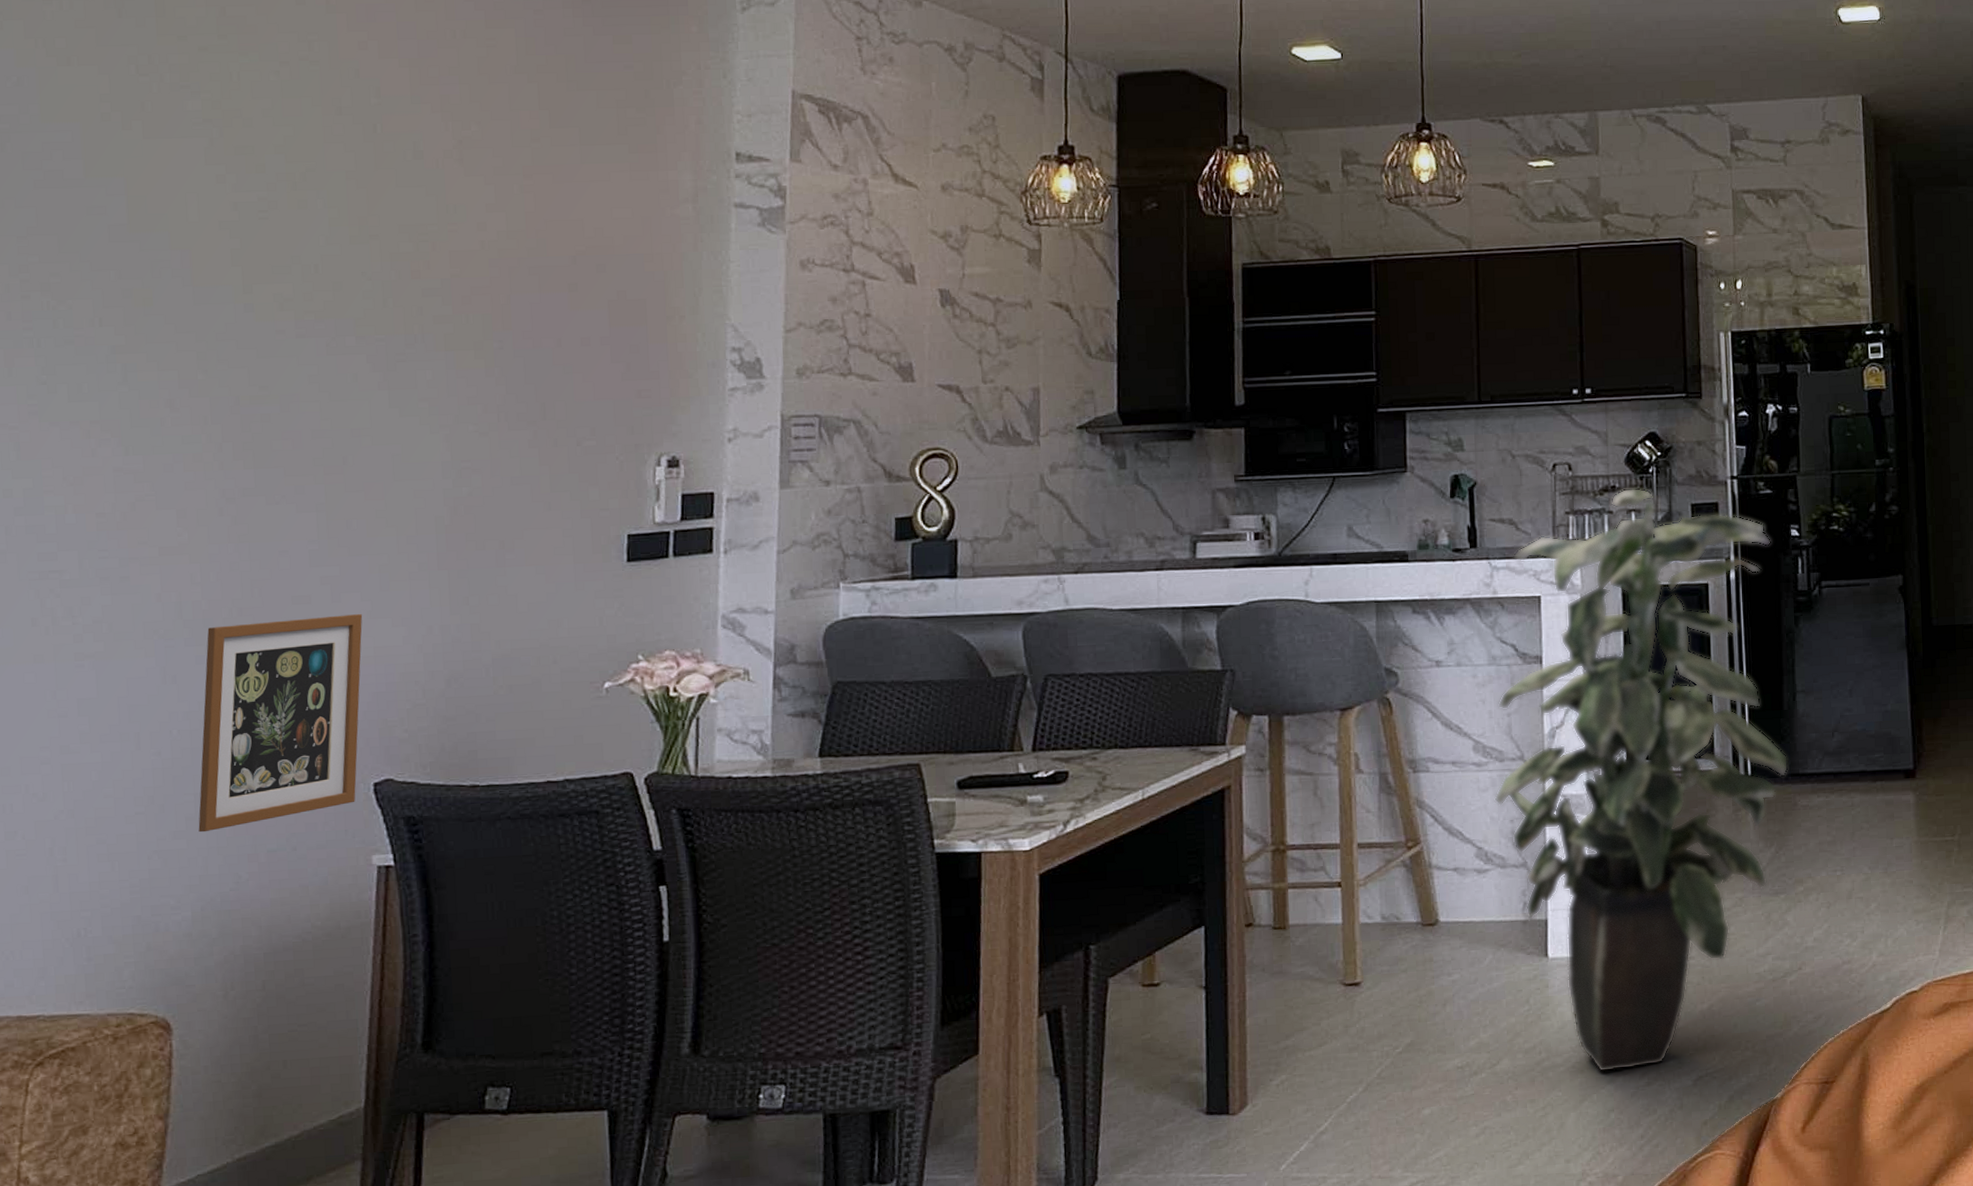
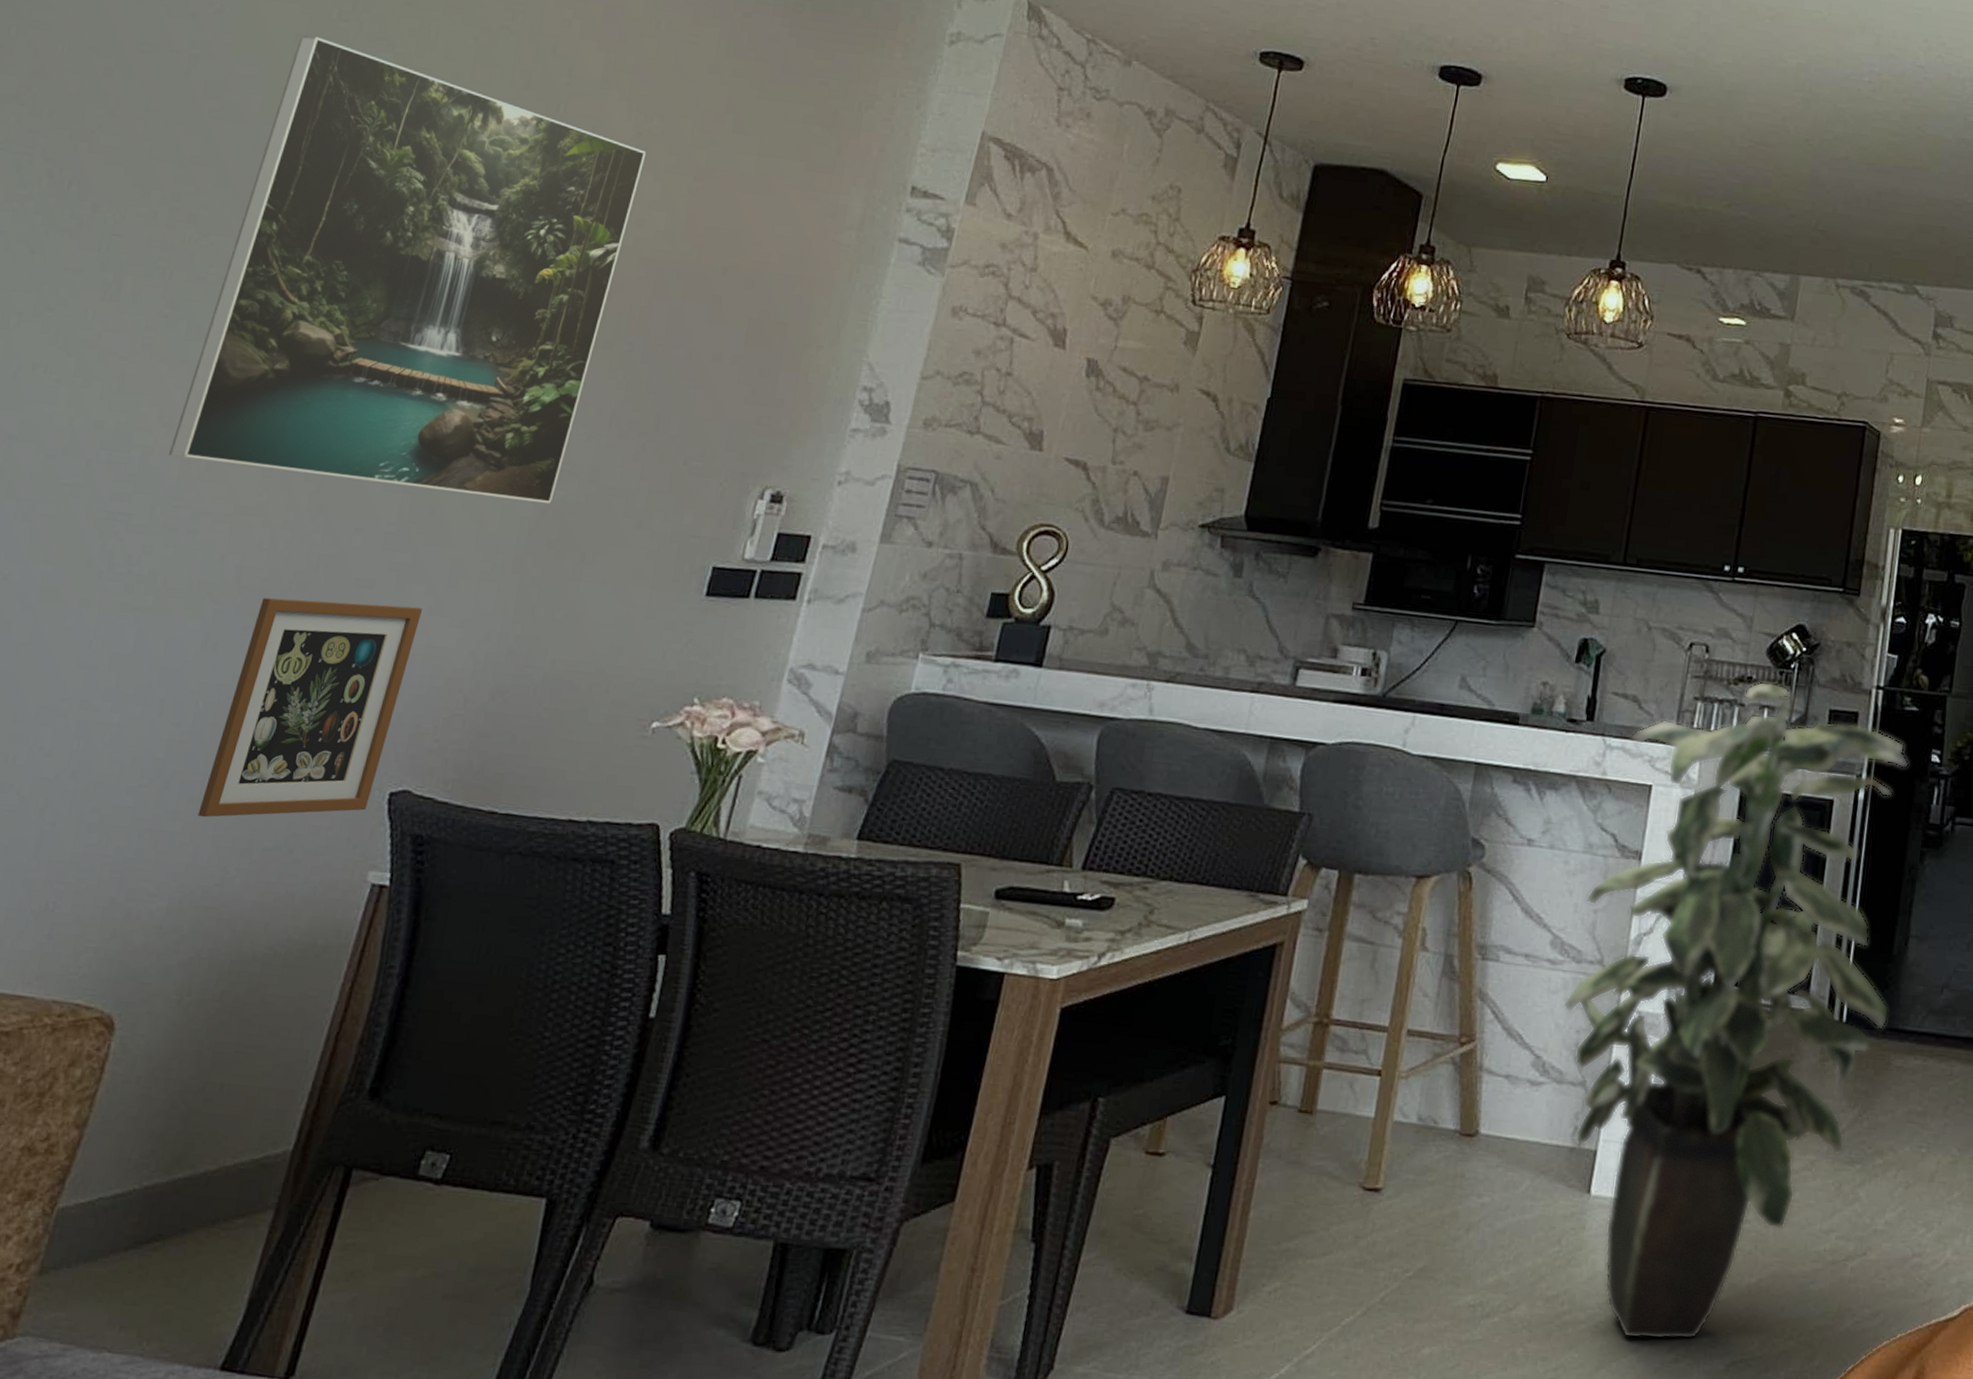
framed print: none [82,94,472,512] -> present [169,35,647,504]

